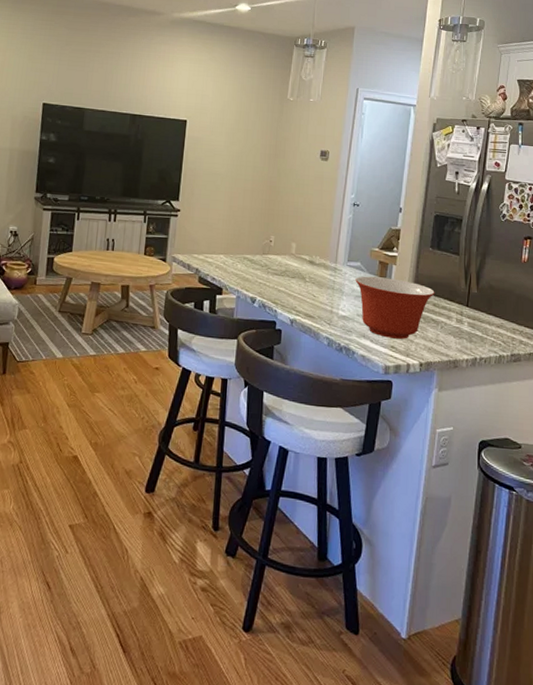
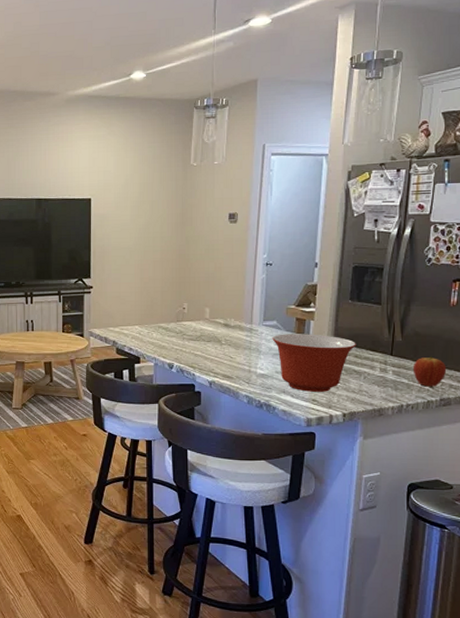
fruit: none [486,309,518,342] -> present [412,355,447,387]

